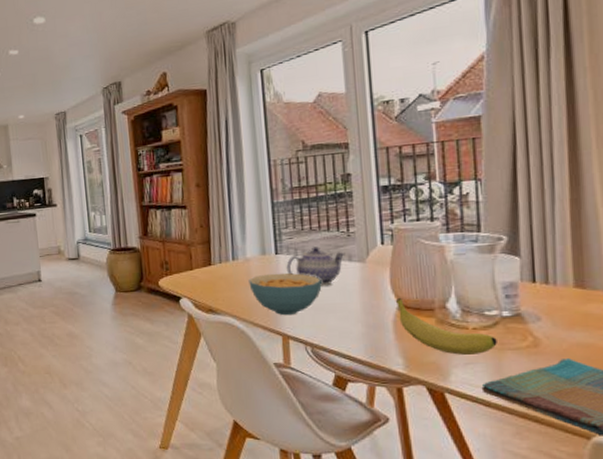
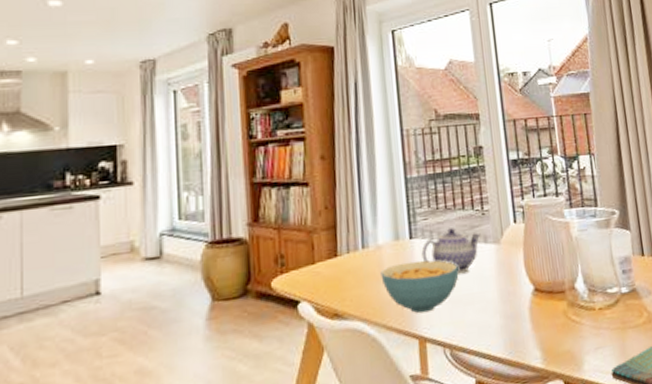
fruit: present [395,297,497,355] -> none [529,280,620,340]

